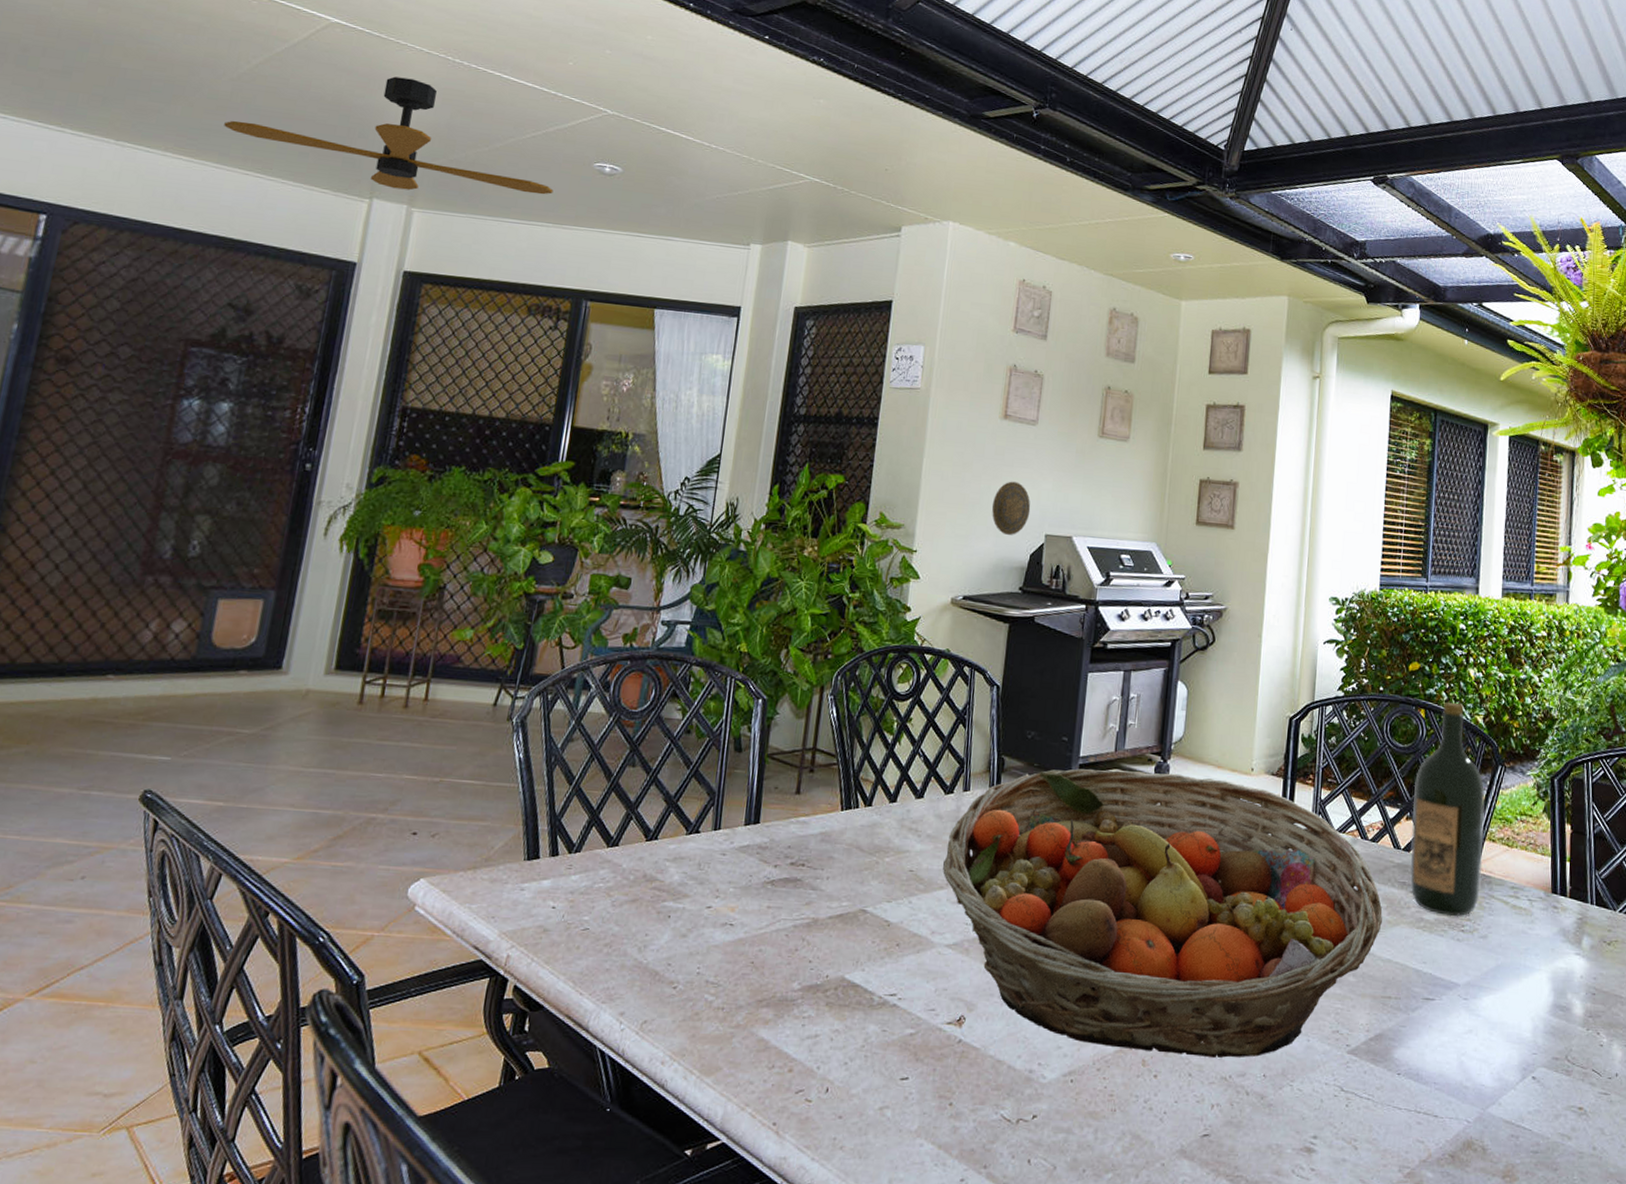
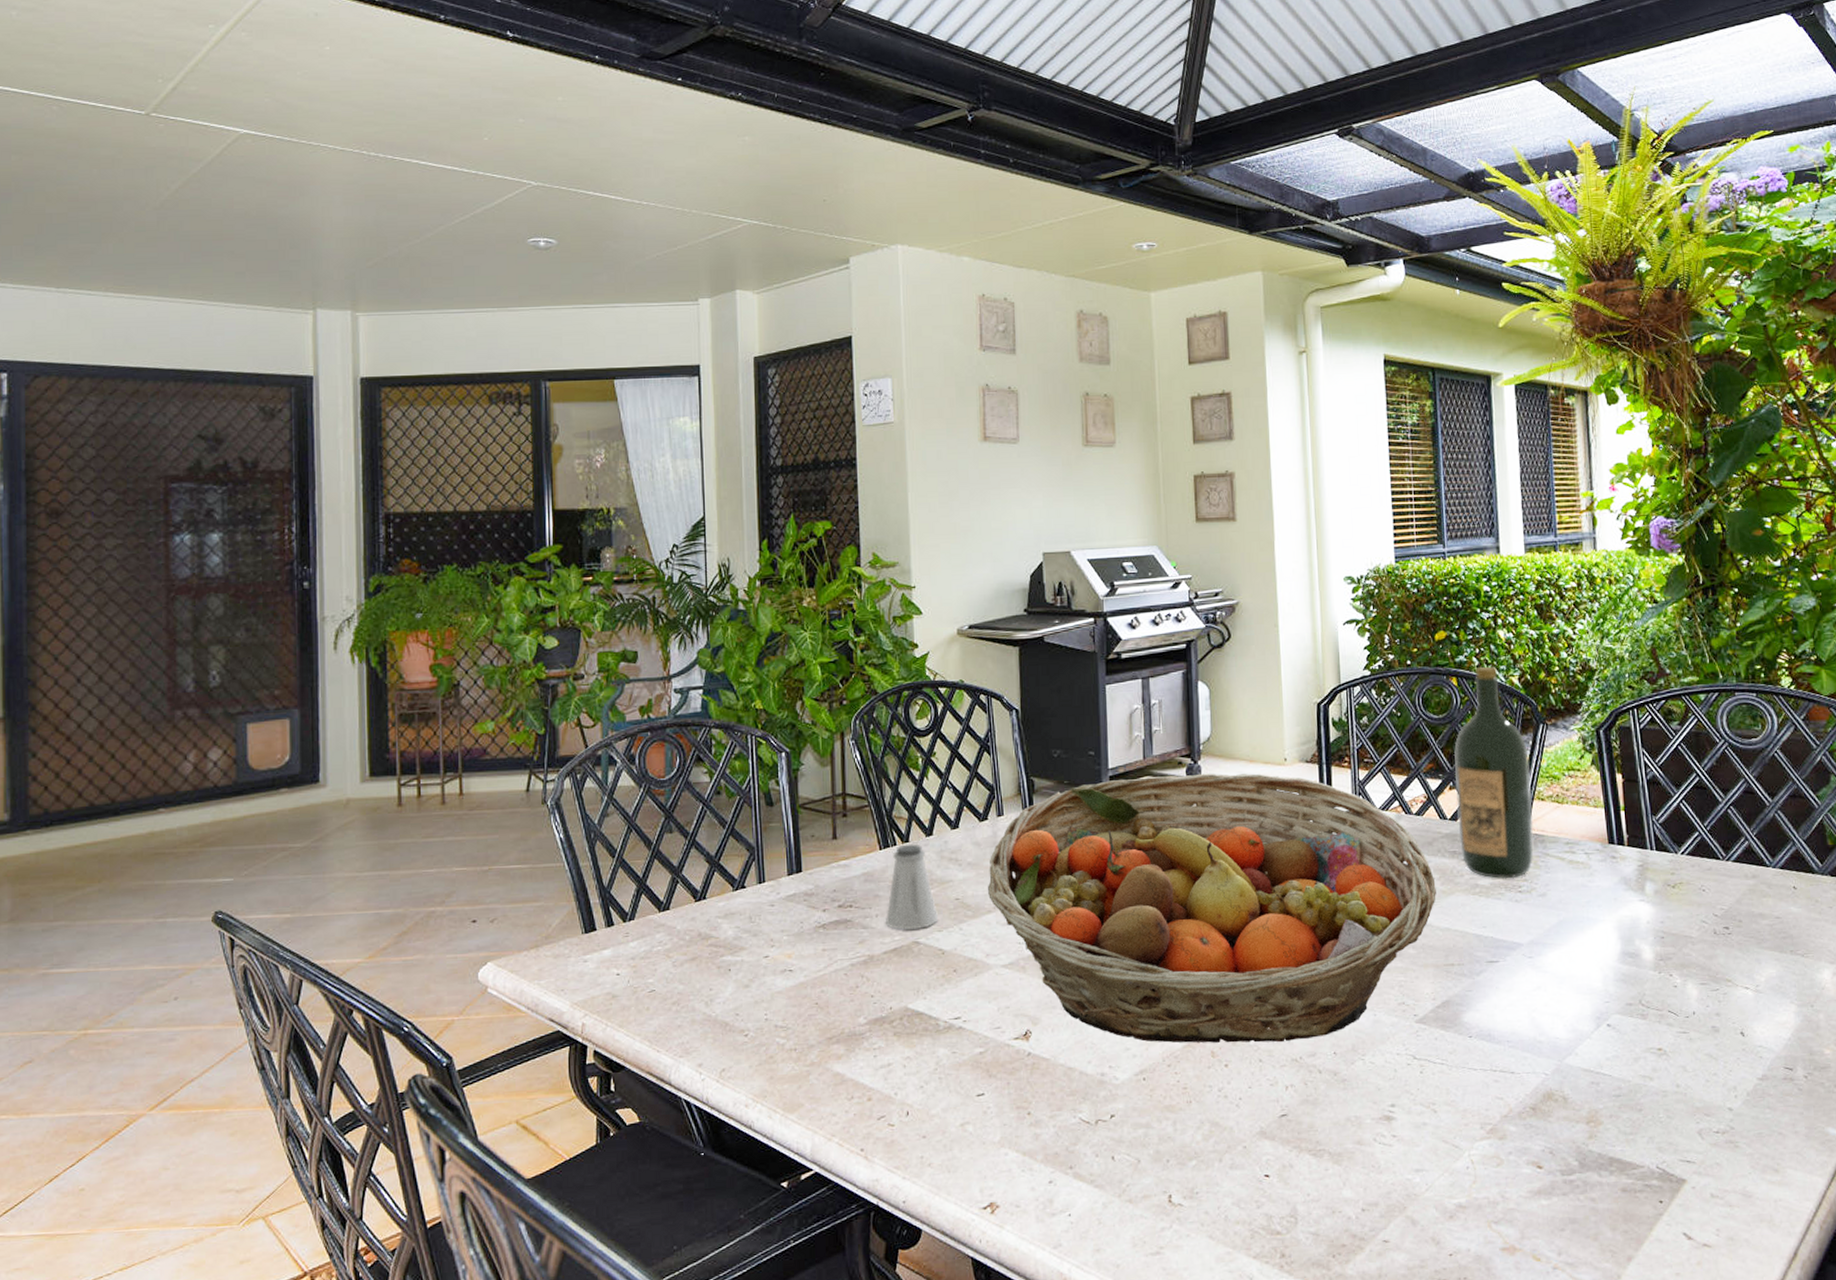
ceiling fan: present [224,76,554,195] -> none [157,180,492,296]
saltshaker: none [836,808,889,898] -> present [886,843,938,930]
decorative plate: present [992,481,1031,535] -> none [985,503,1024,558]

